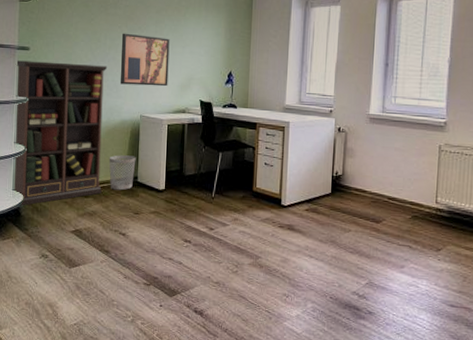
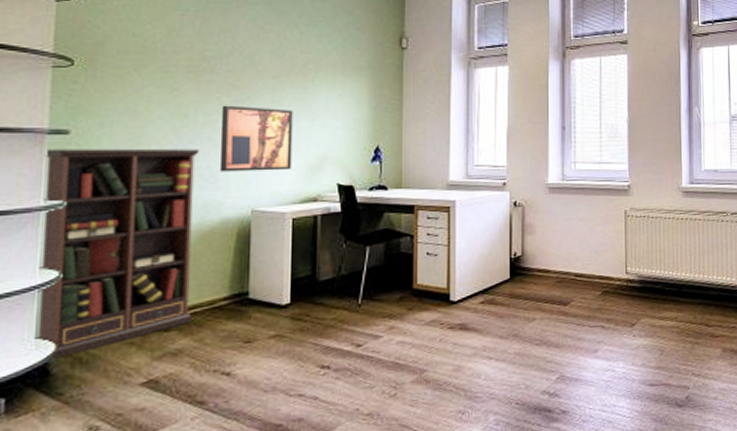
wastebasket: present [109,155,136,191] -> none [203,264,246,315]

